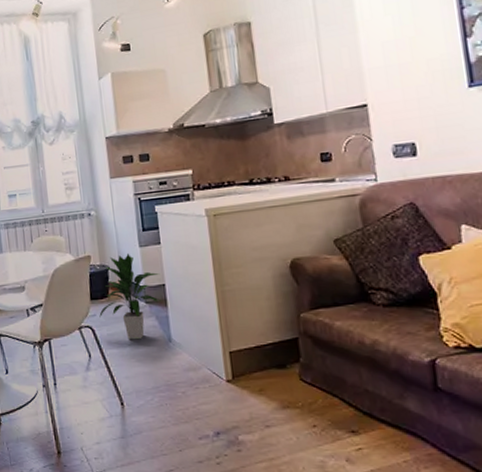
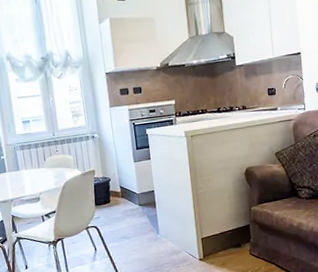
indoor plant: present [99,253,162,340] -> none [102,167,152,235]

